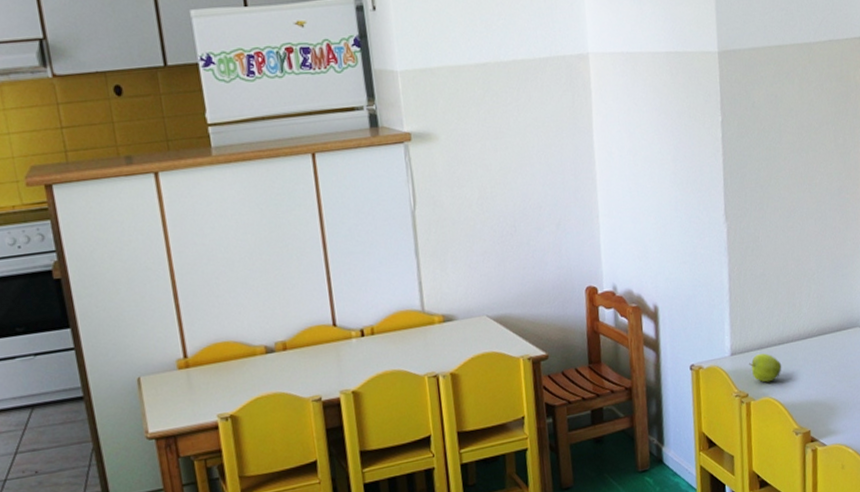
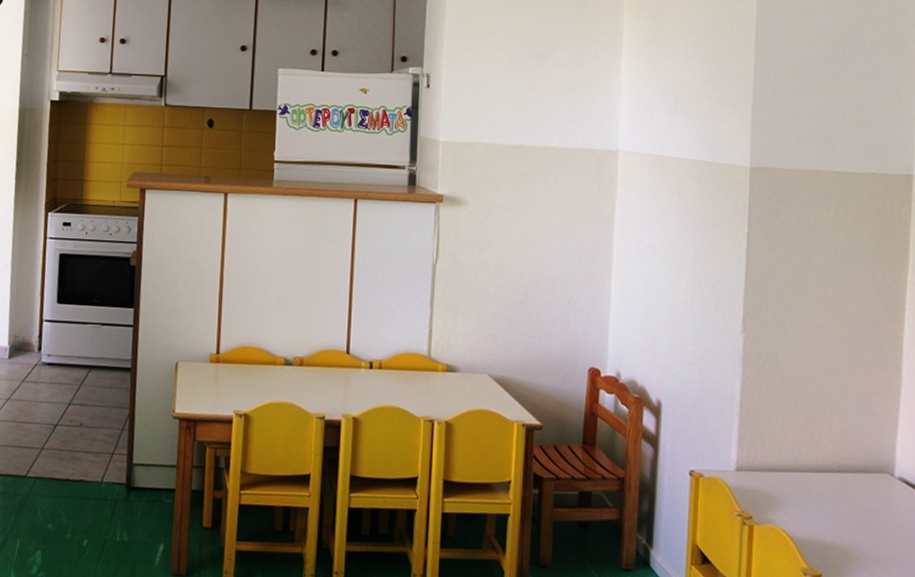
apple: present [749,353,782,383] -> none [756,475,793,510]

